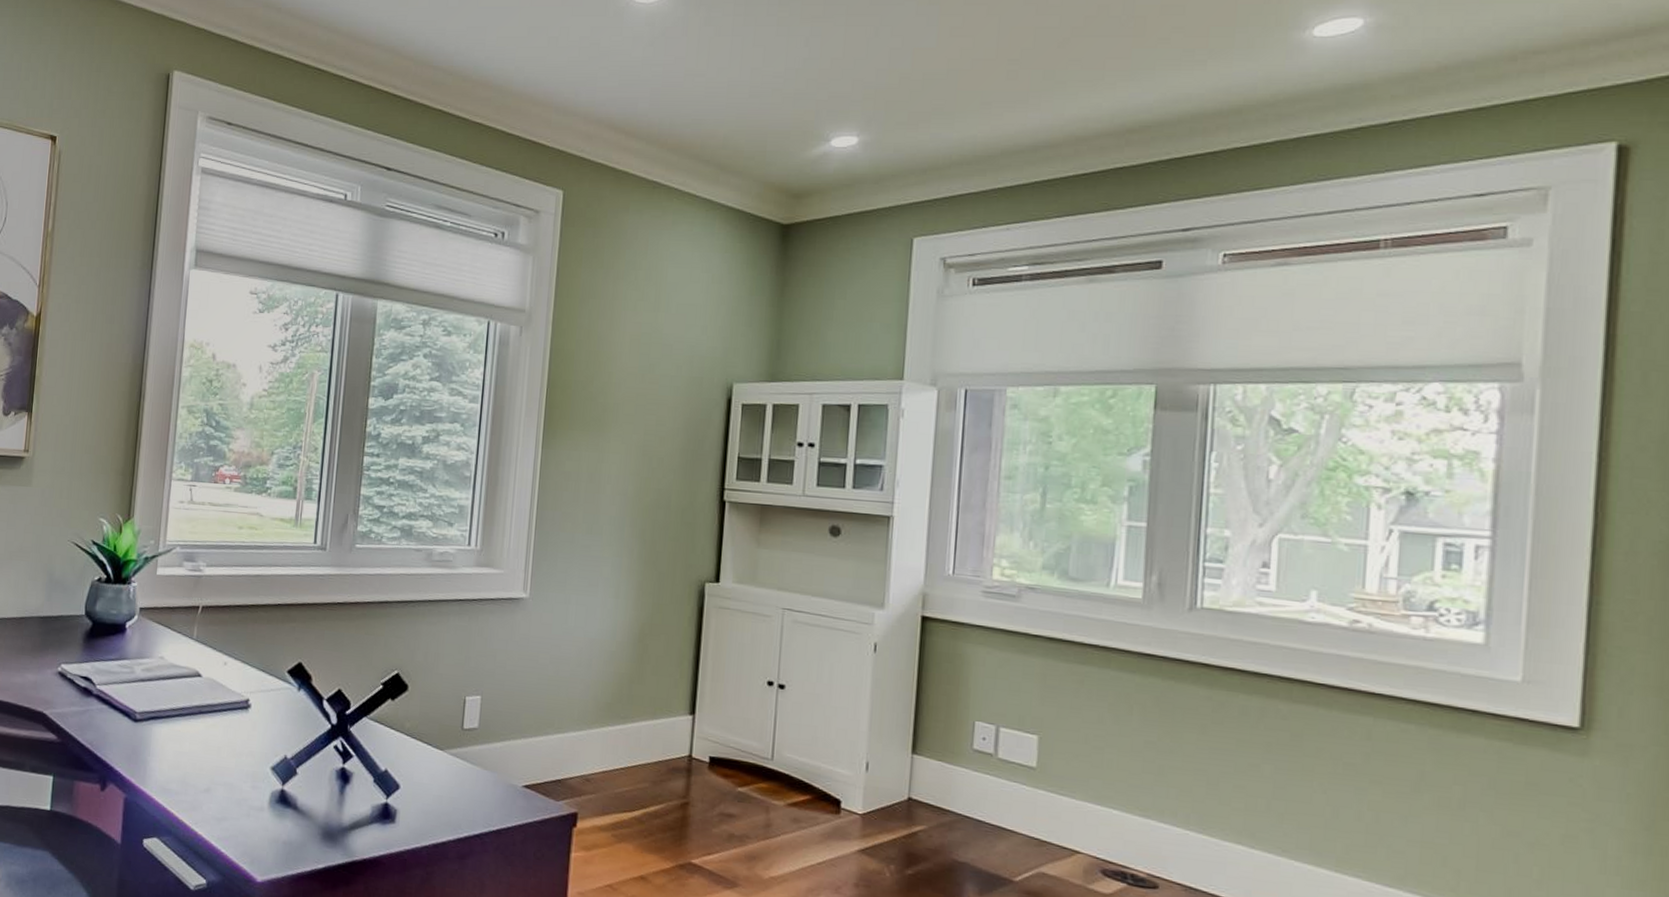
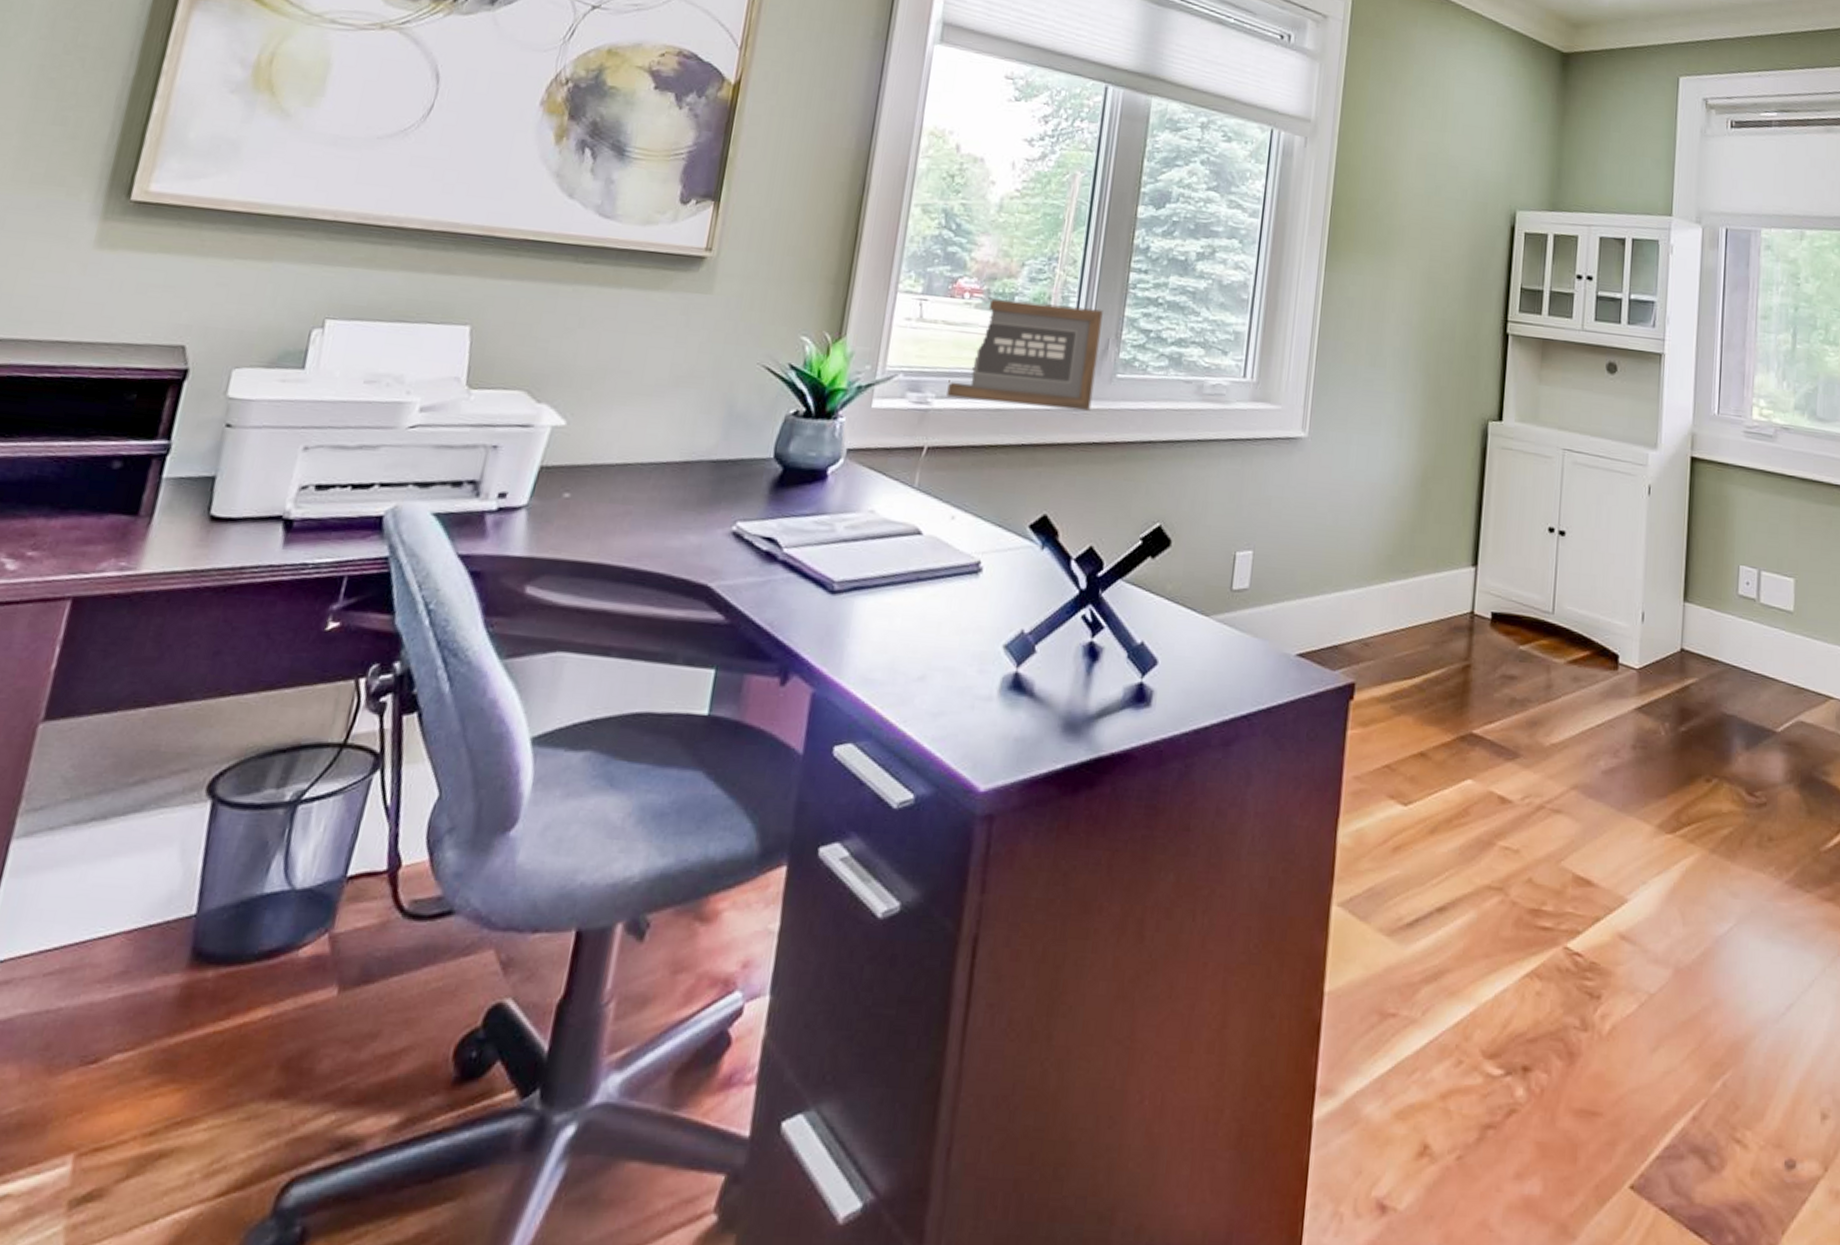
picture frame: none [215,482,342,577] -> present [946,298,1103,412]

